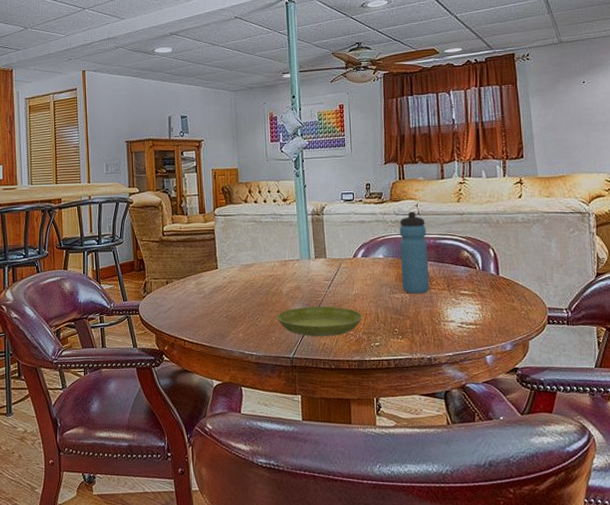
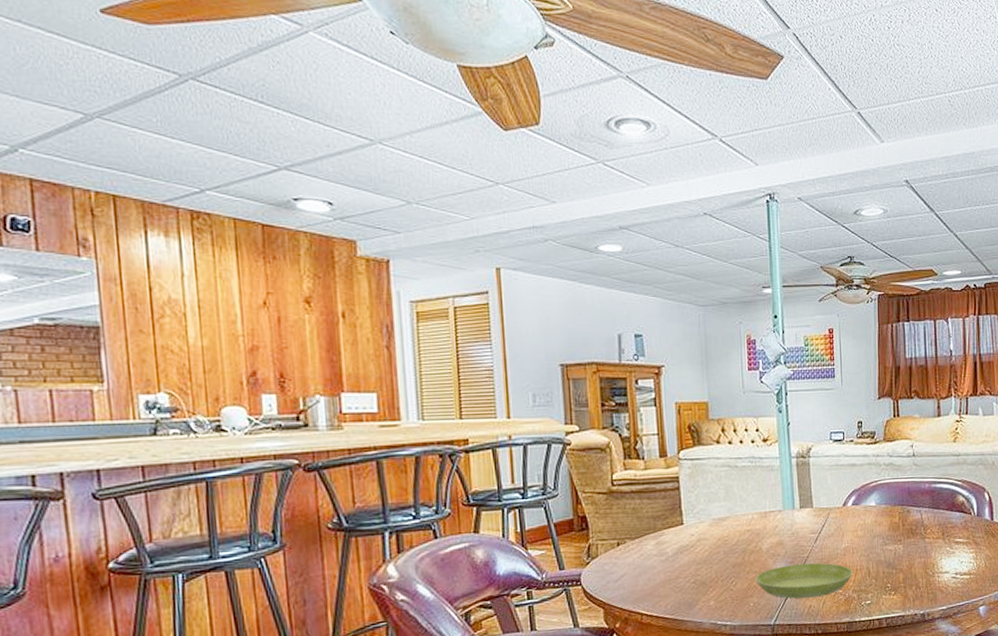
water bottle: present [399,211,430,294] -> none [893,453,924,545]

